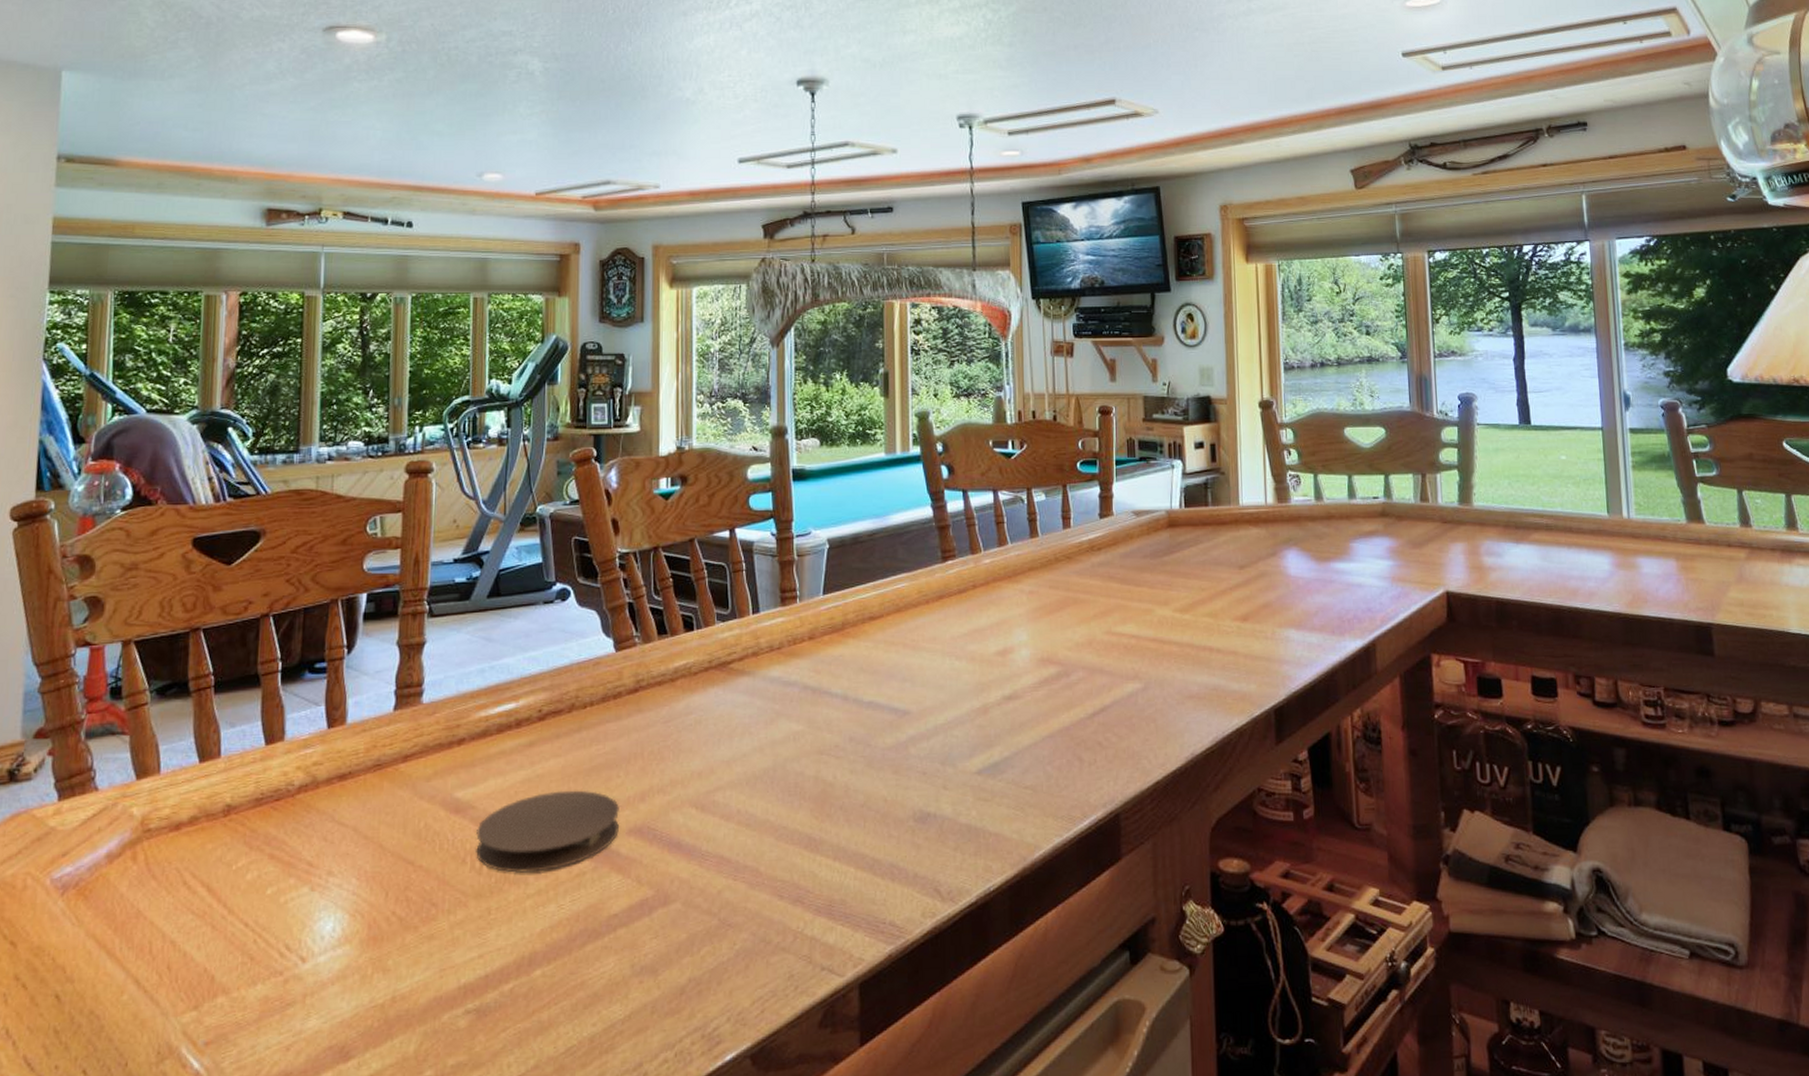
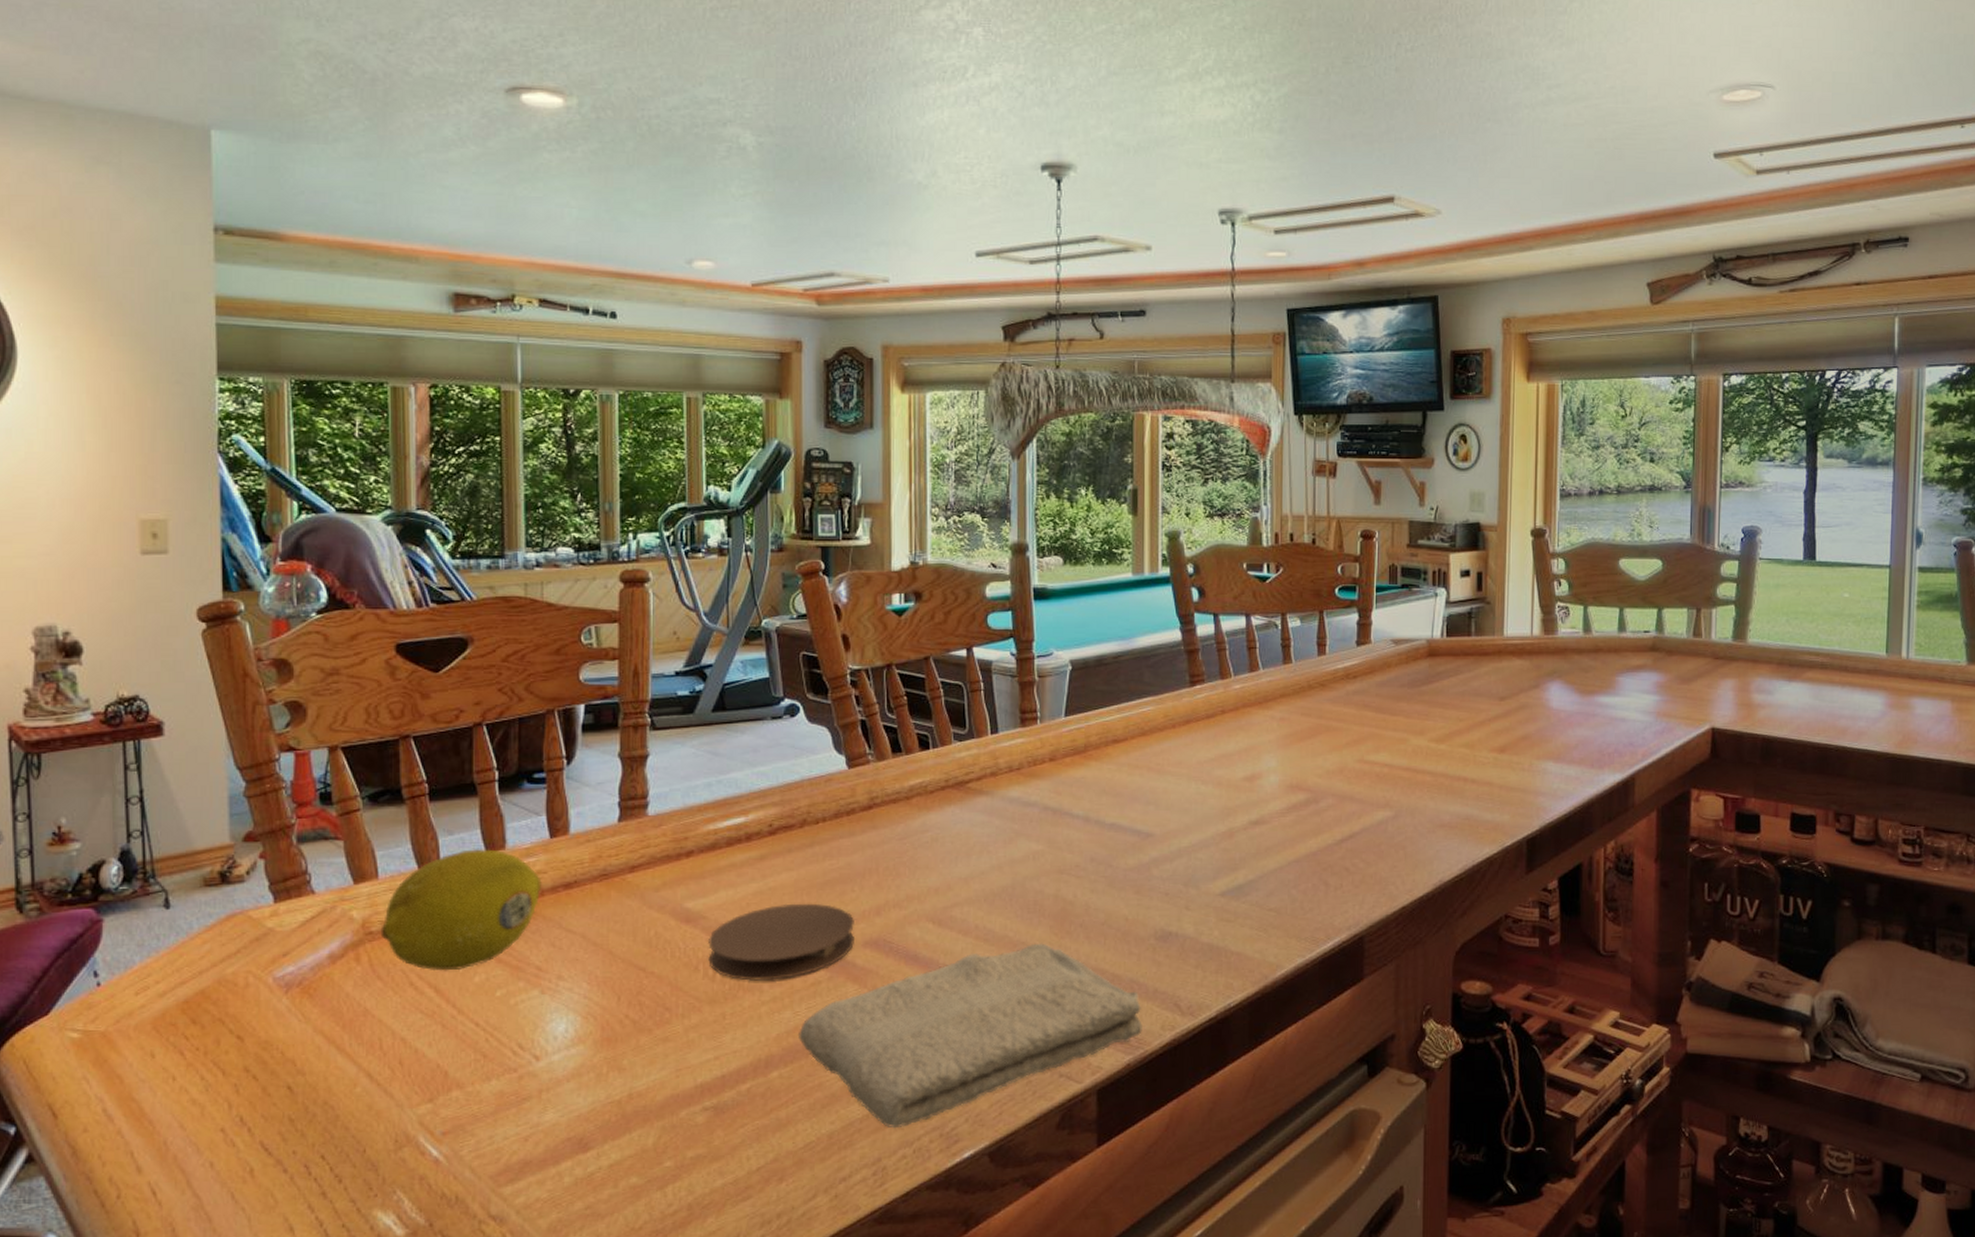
lemon: none [158,740,318,869] -> present [380,848,542,971]
washcloth: none [561,827,903,1030] -> present [797,943,1142,1129]

